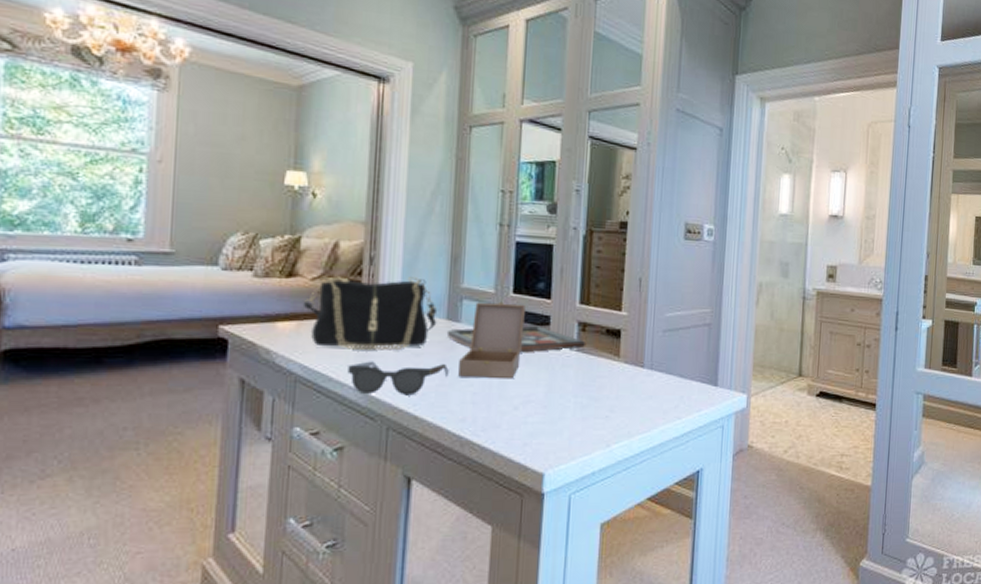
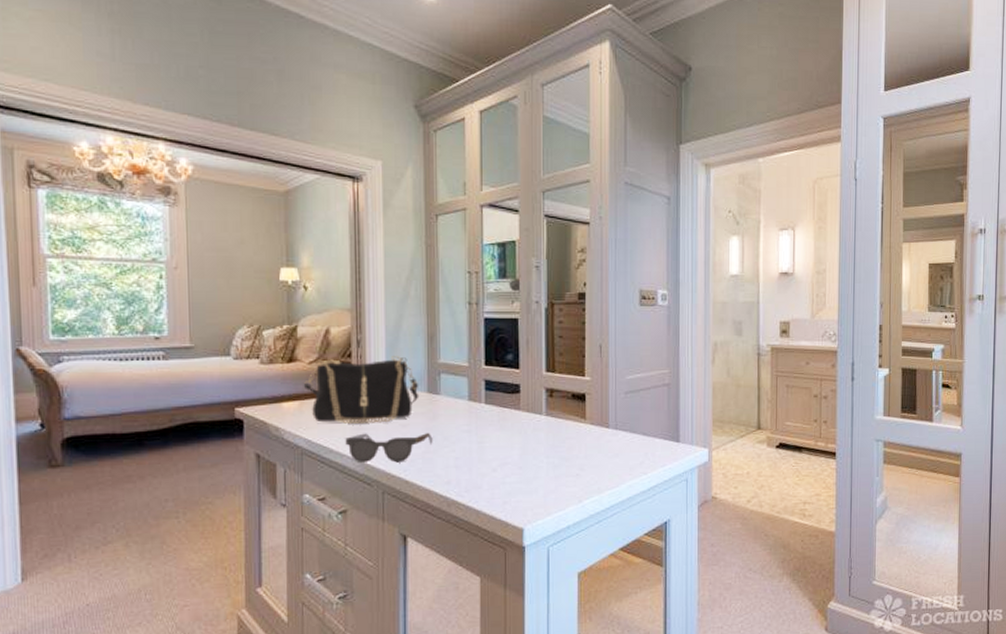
decorative tray: present [446,326,587,353] -> none [428,395,554,420]
jewelry box: present [458,301,525,378] -> none [441,373,497,444]

